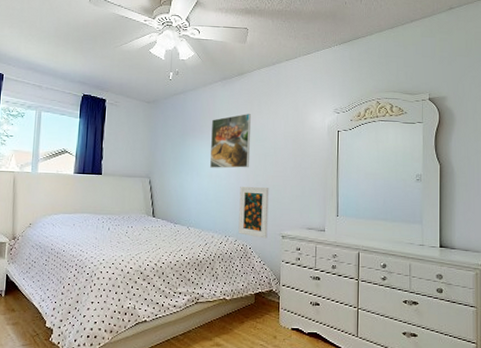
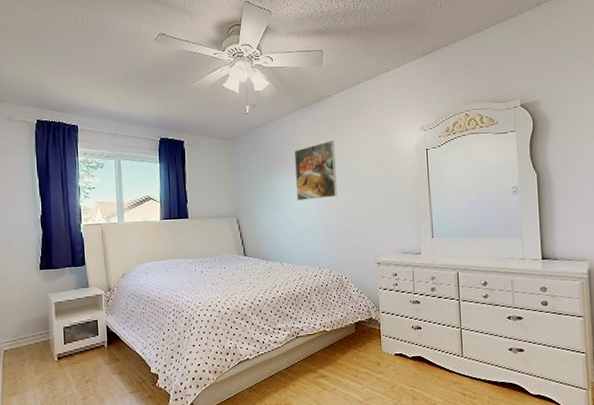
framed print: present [238,186,269,239] -> none [330,215,363,267]

